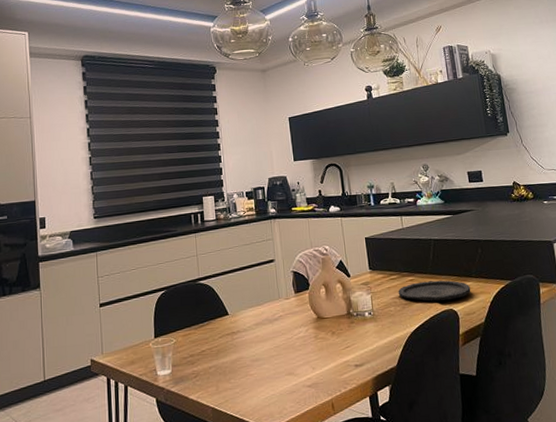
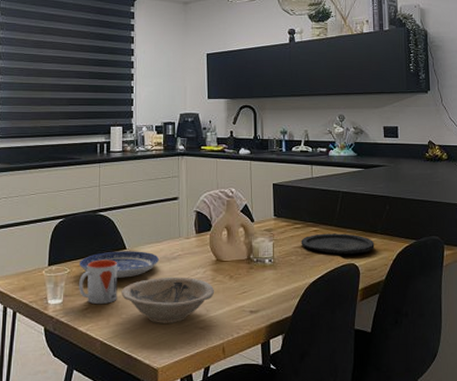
plate: none [184,315,262,344] -> present [78,251,160,278]
mug: none [186,326,224,372] -> present [79,259,118,305]
bowl: none [227,337,319,385] -> present [121,277,215,323]

